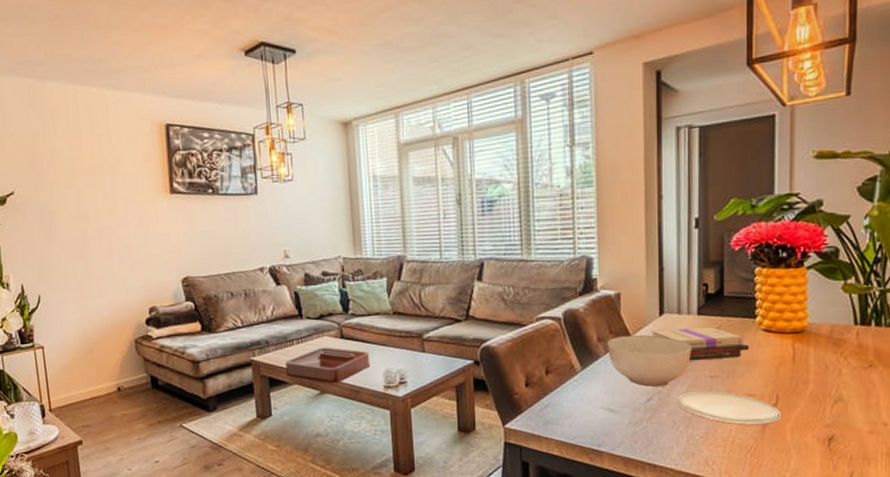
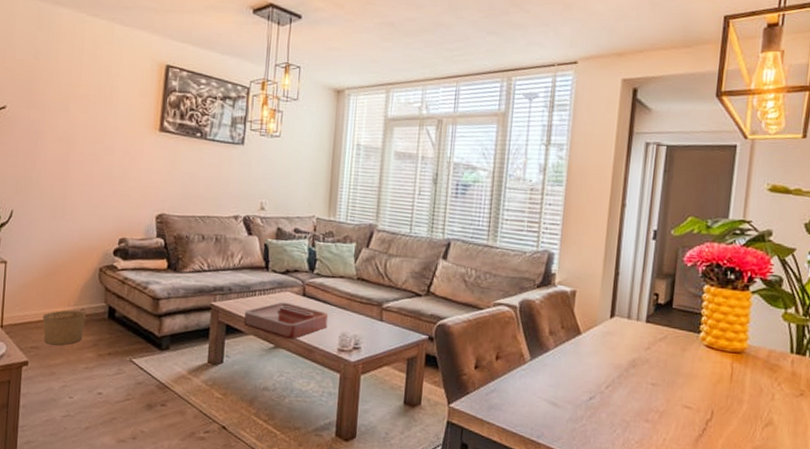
basket: none [88,381,131,422] -> present [42,308,86,346]
bowl: present [608,334,692,386] -> none [558,332,638,387]
books: present [651,327,749,361] -> none [601,331,691,369]
plate: present [676,391,782,426] -> none [617,396,715,439]

